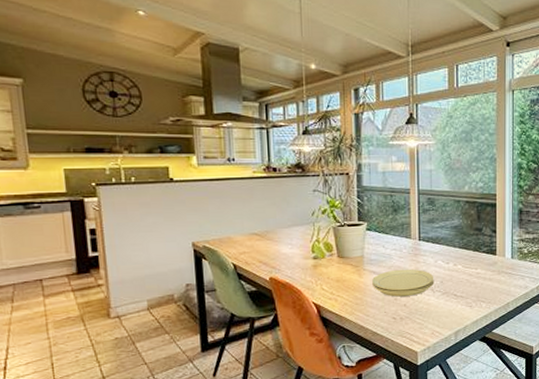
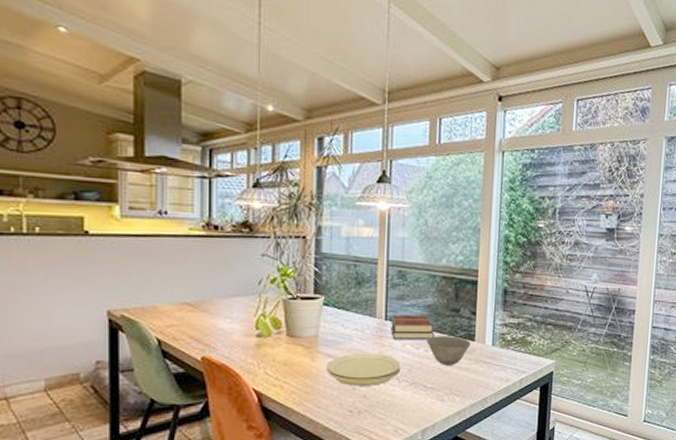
books: none [424,234,462,256] -> present [391,314,435,339]
bowl: none [455,252,493,277] -> present [426,336,471,365]

